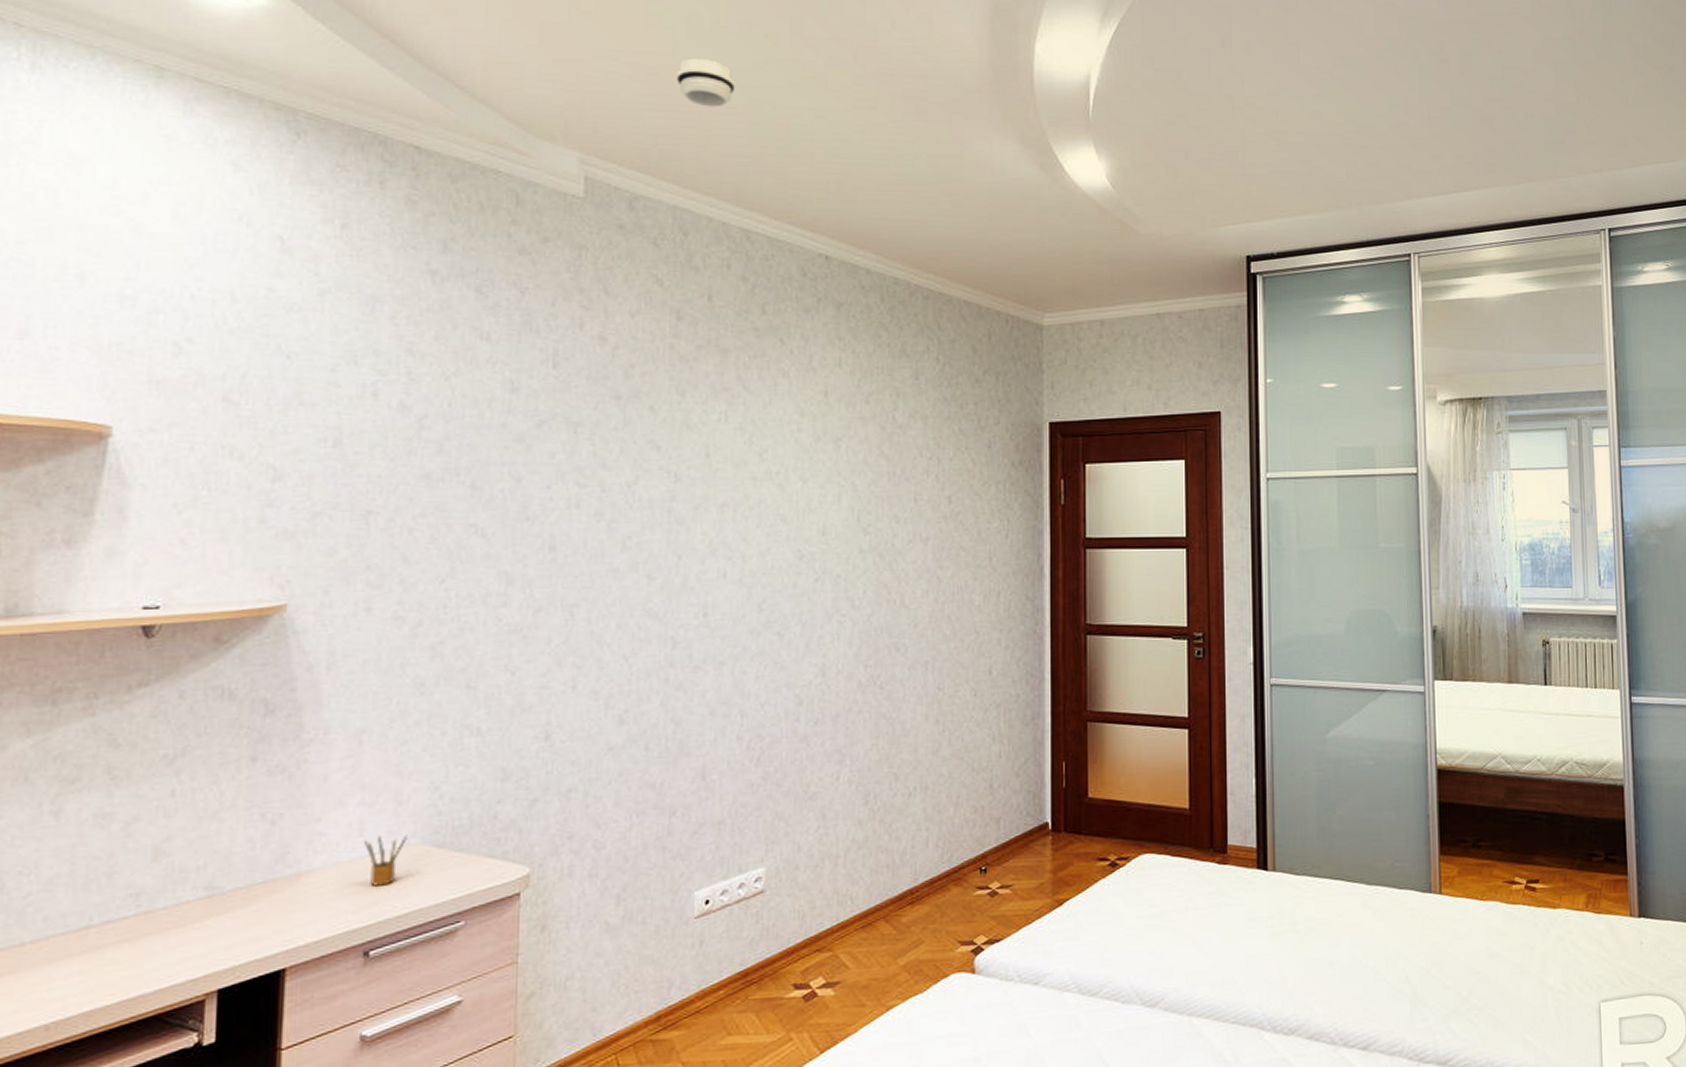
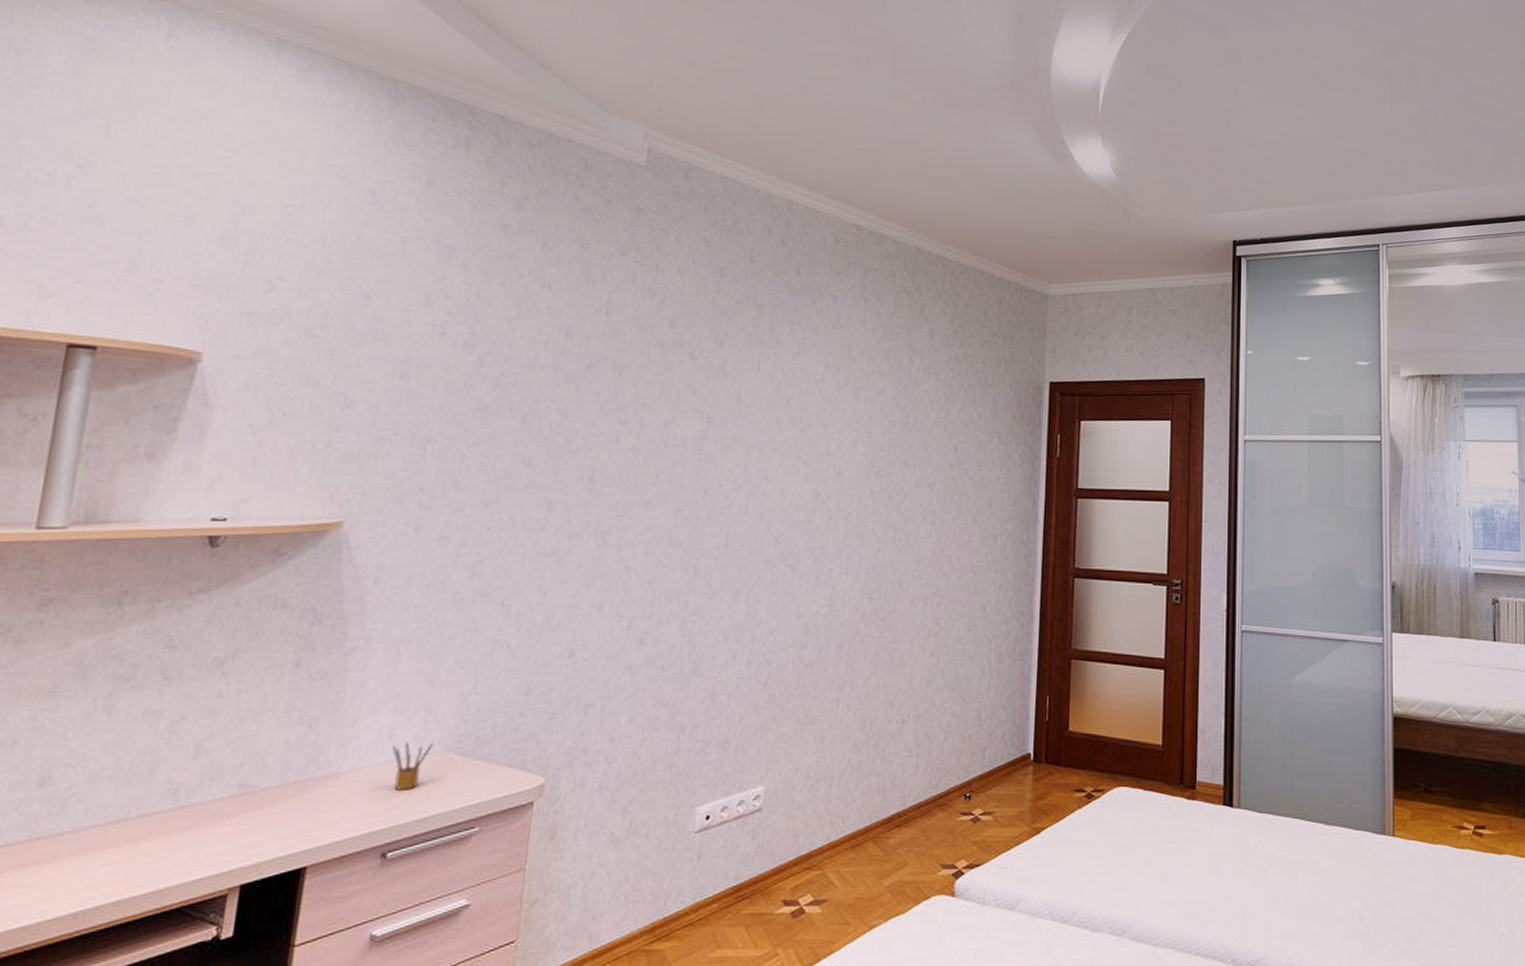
smoke detector: present [676,58,735,108] -> none [735,49,787,93]

